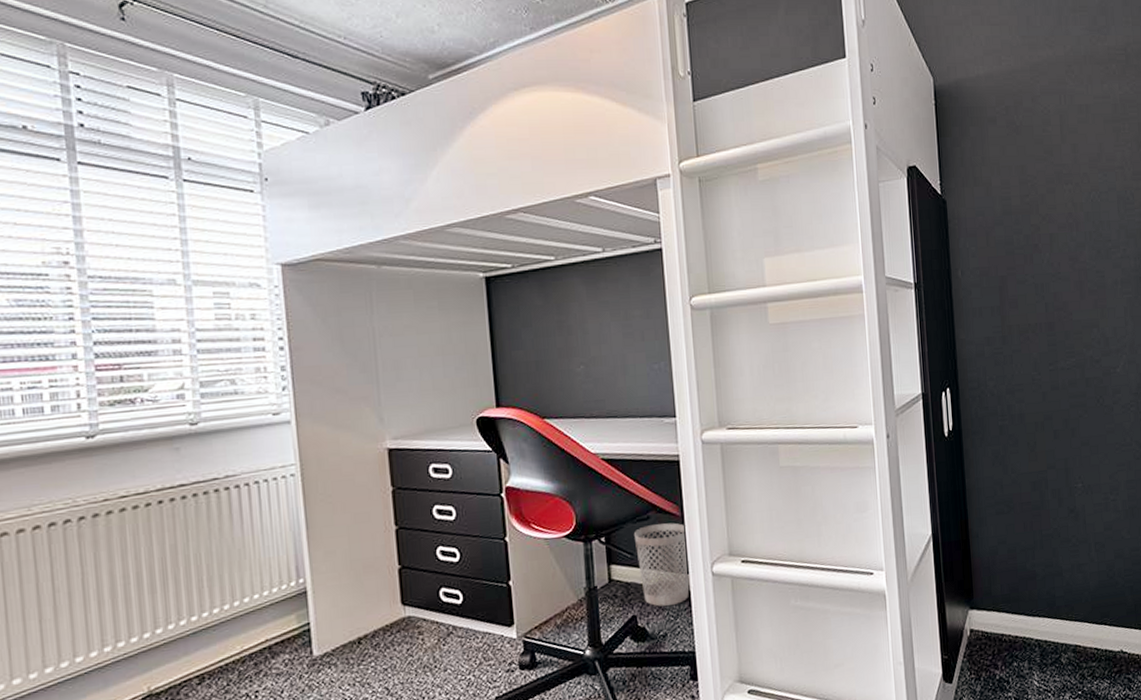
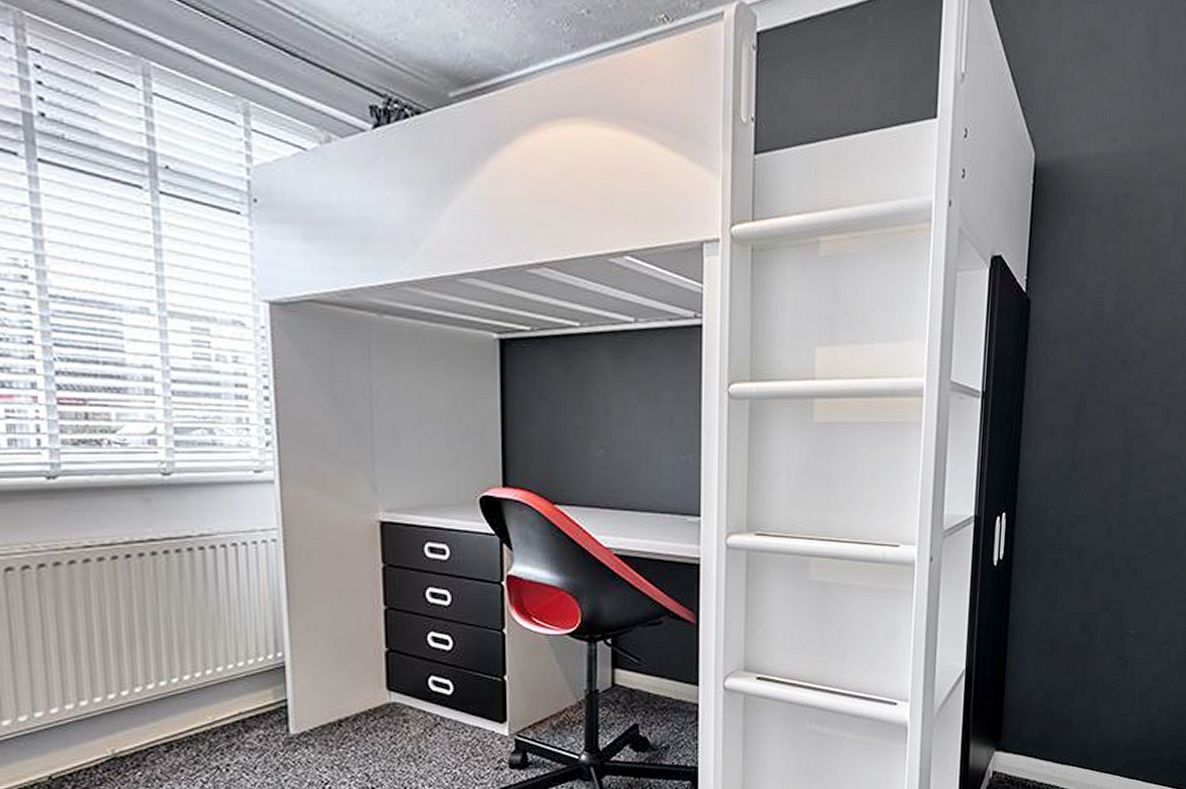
wastebasket: present [634,522,690,607] -> none [644,630,701,717]

